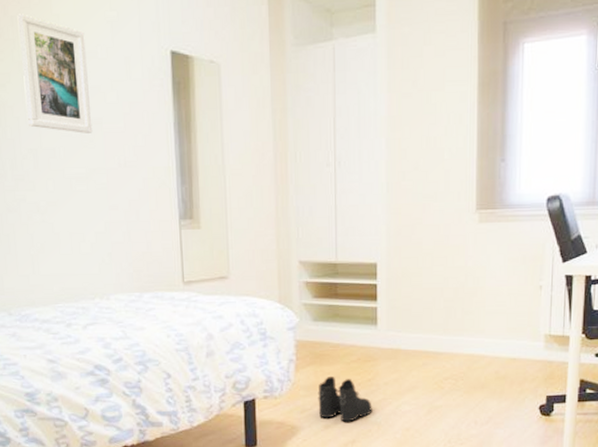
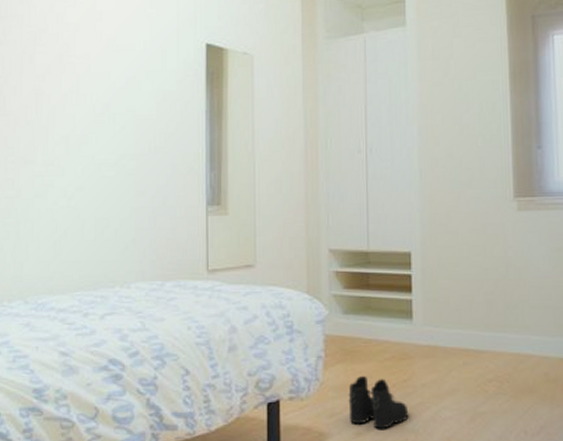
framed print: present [17,14,93,133] -> none [62,11,126,121]

